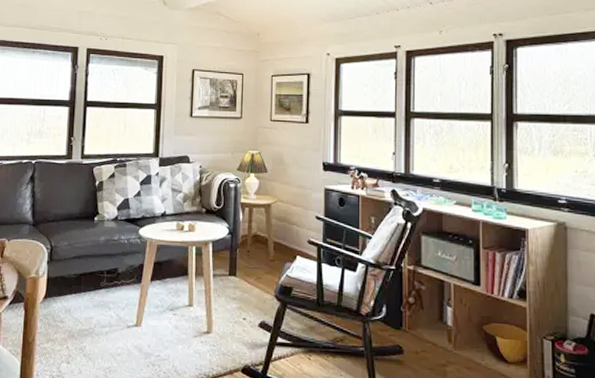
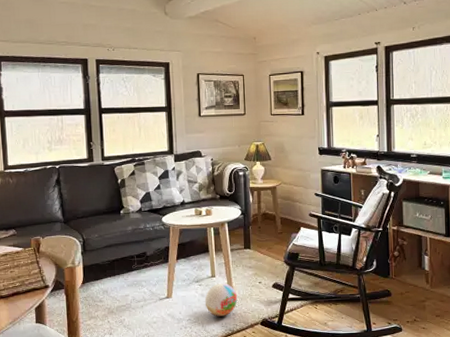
ball: none [178,314,217,357] -> present [204,282,238,317]

